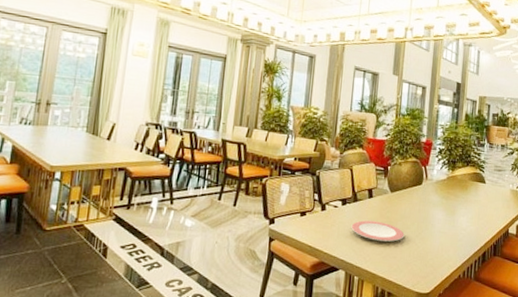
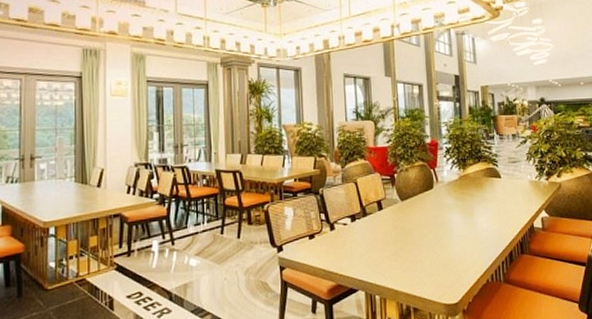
plate: present [351,220,405,242] -> none [364,234,423,255]

